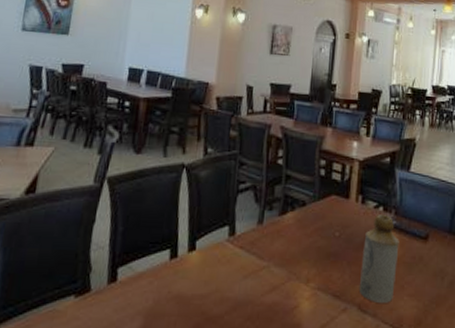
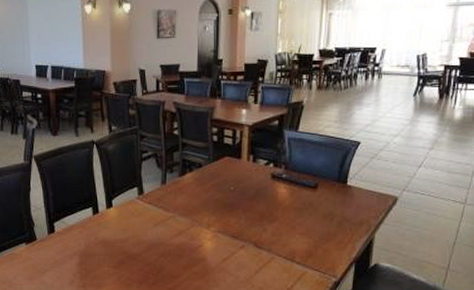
bottle: present [359,215,399,303] -> none [254,170,290,240]

